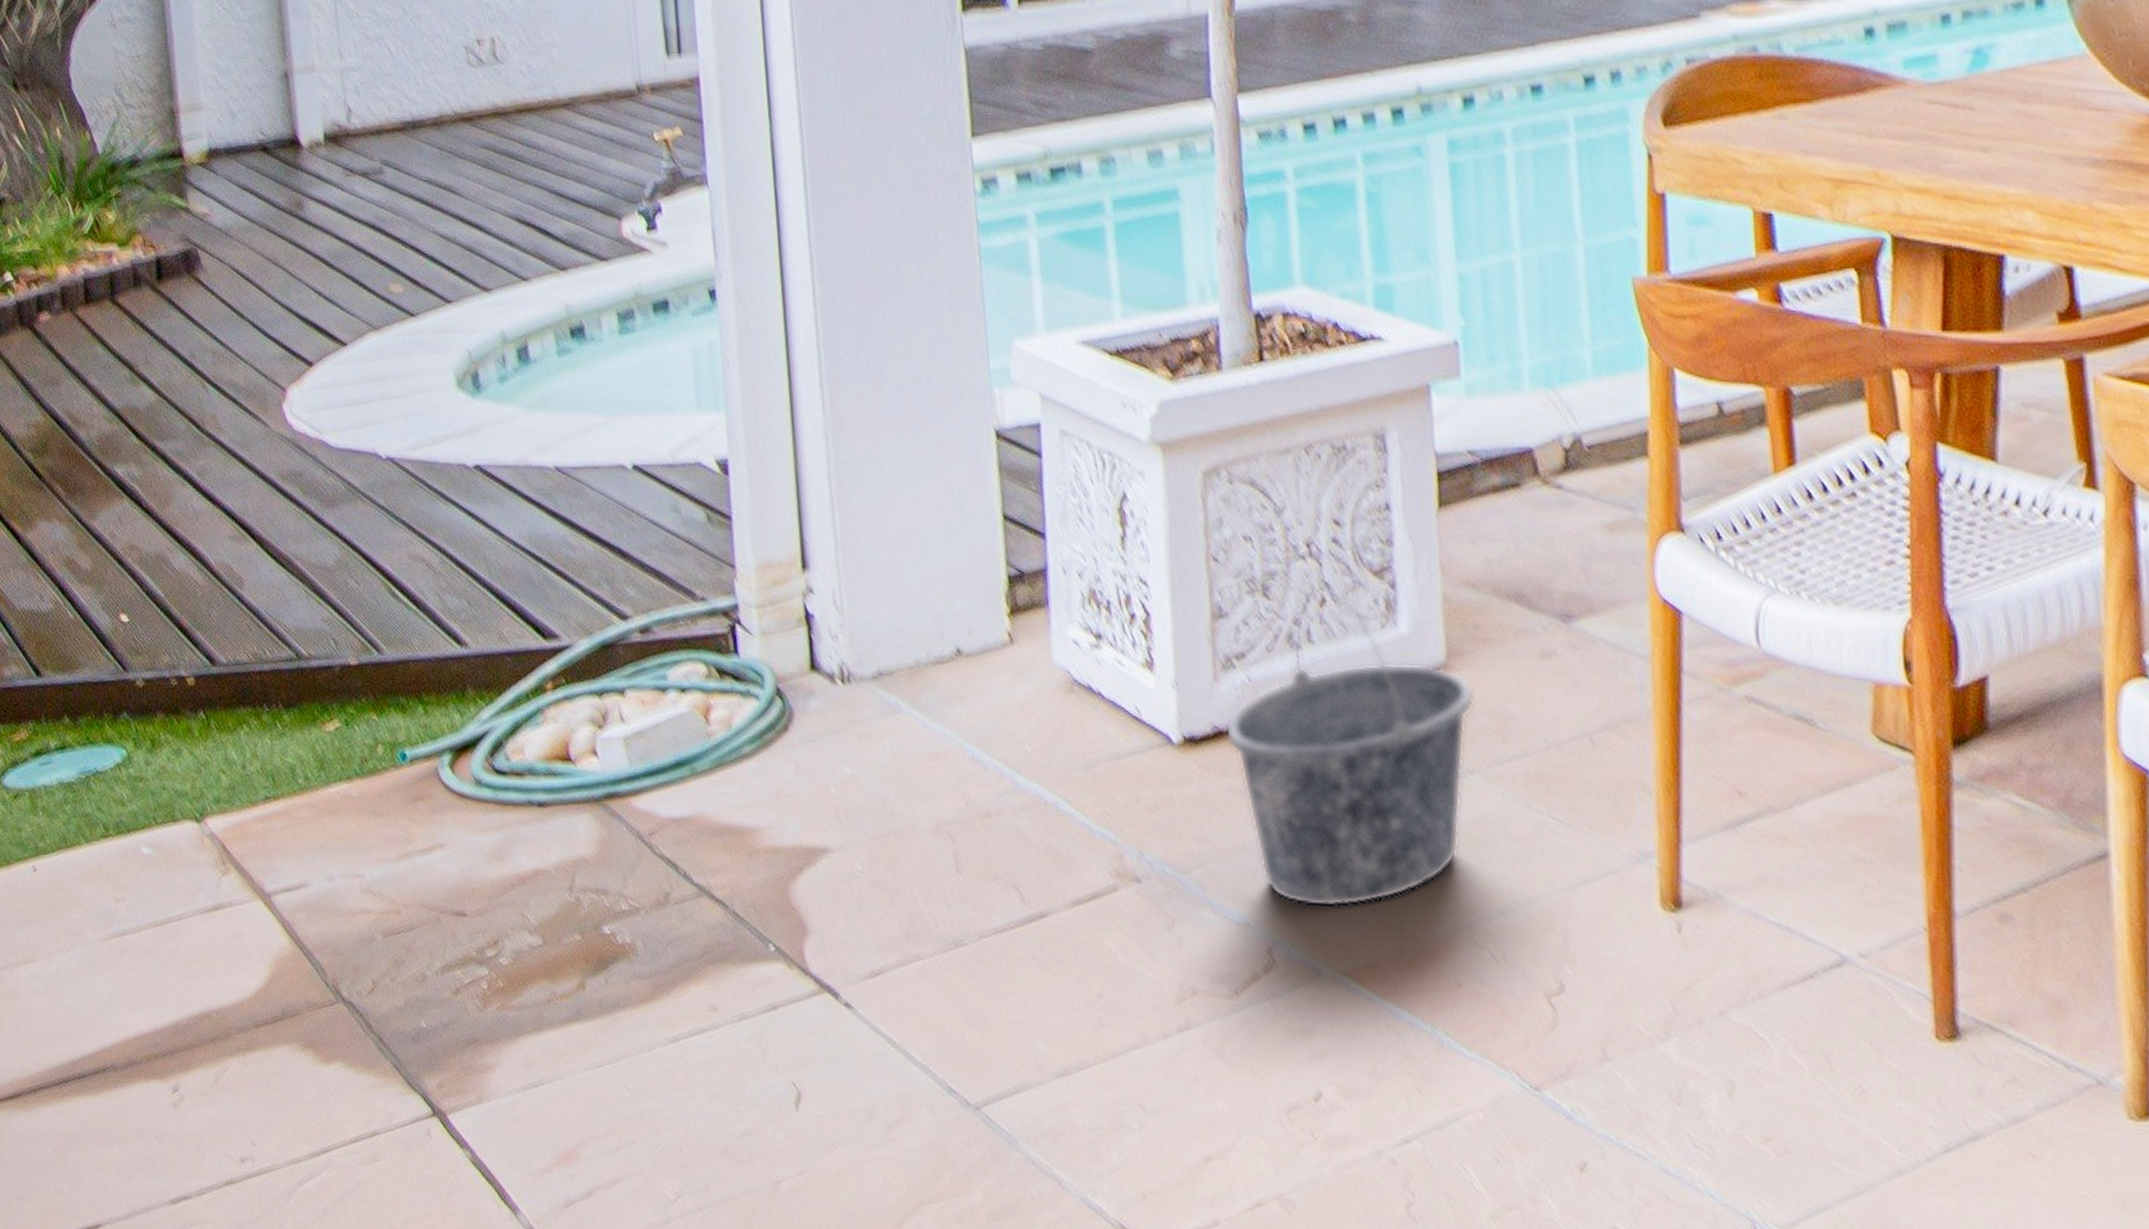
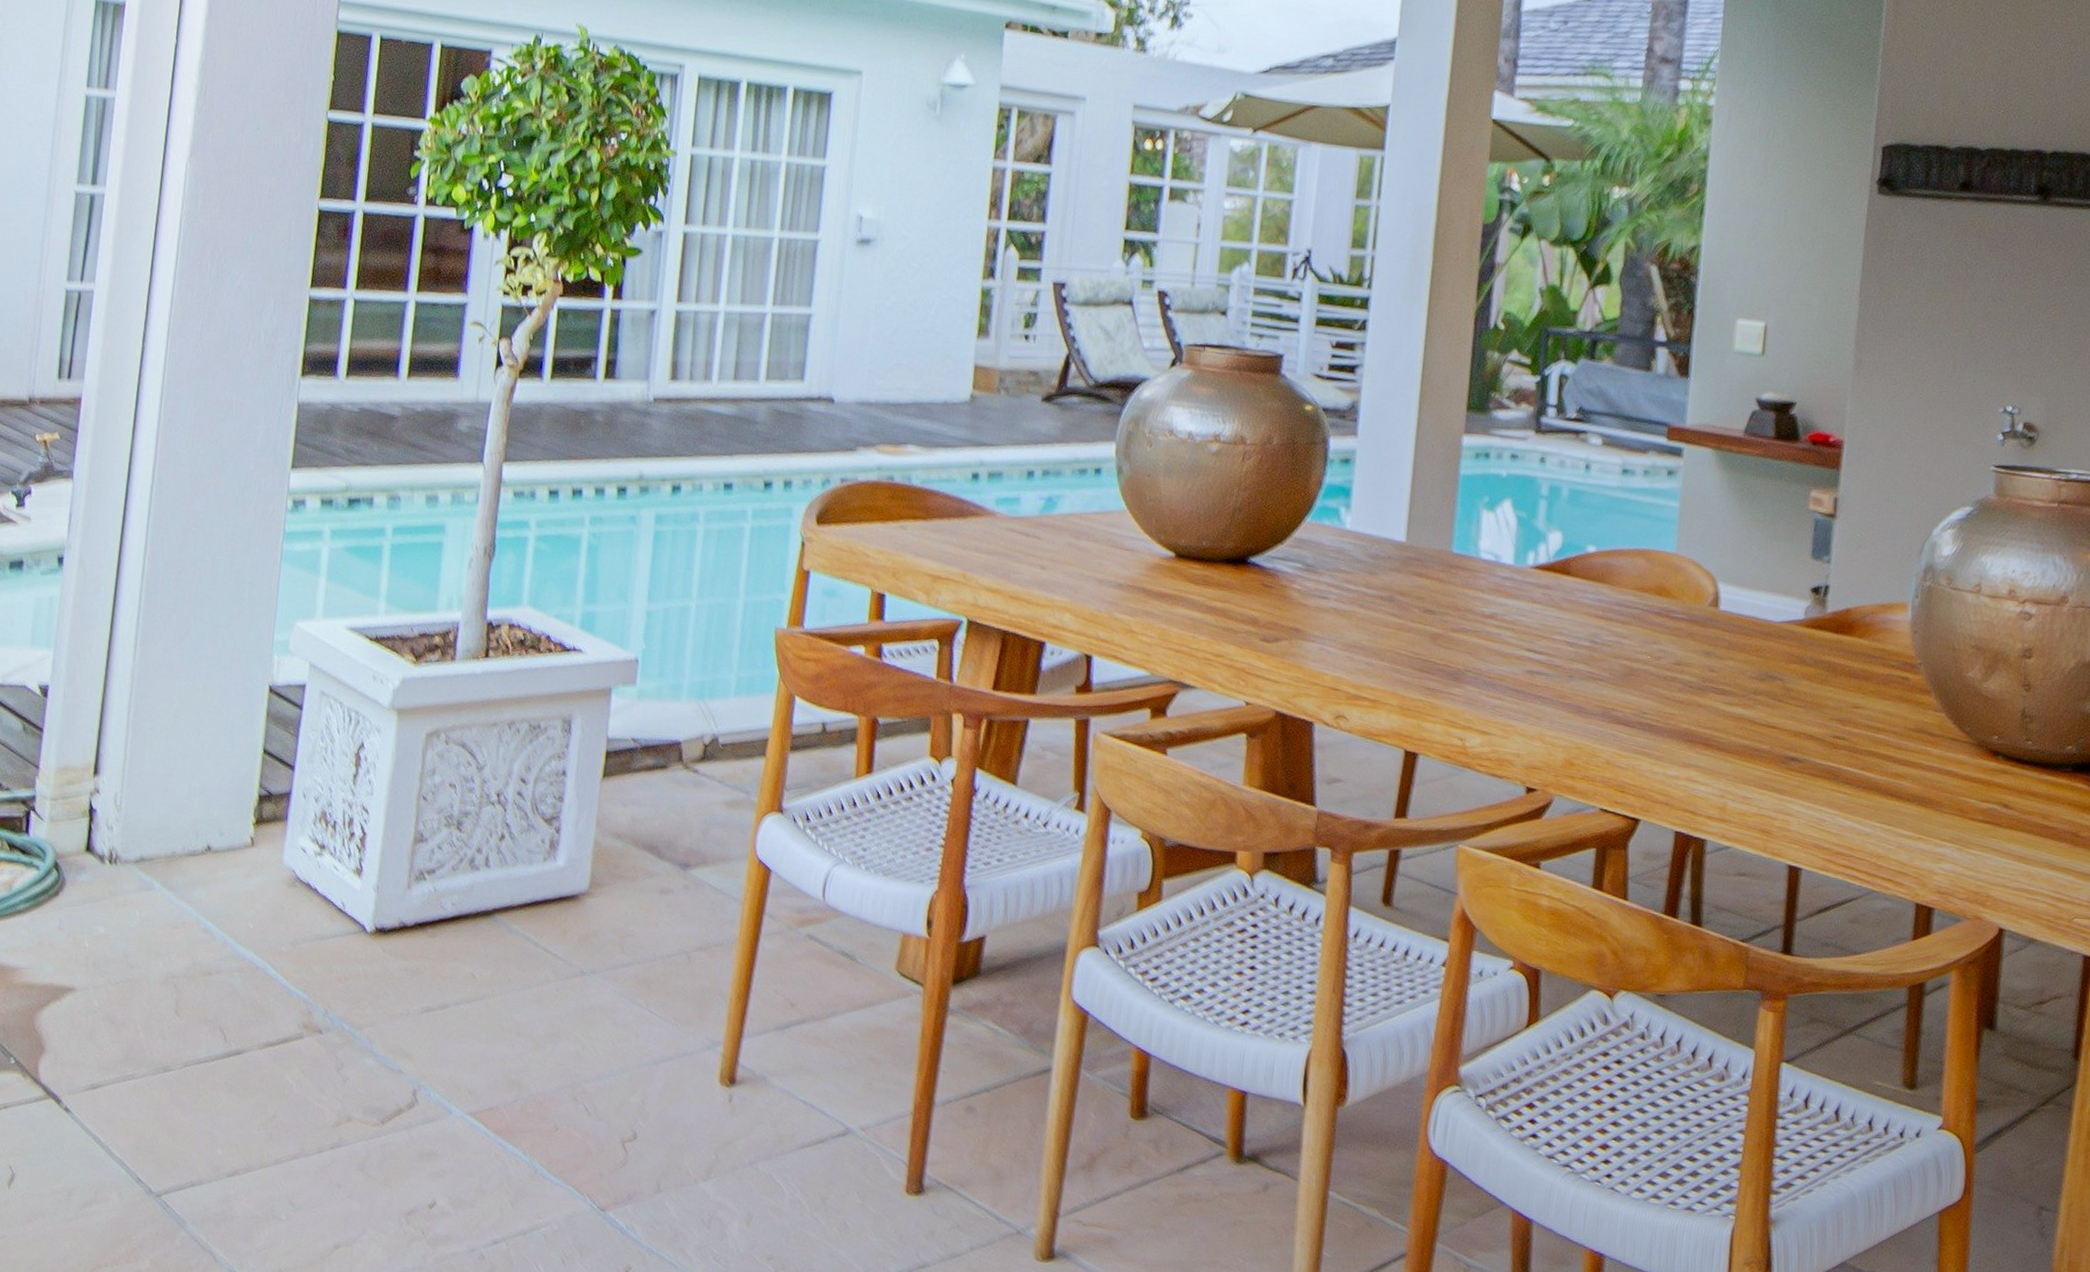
bucket: present [1225,585,1475,908] -> none [409,825,606,1065]

